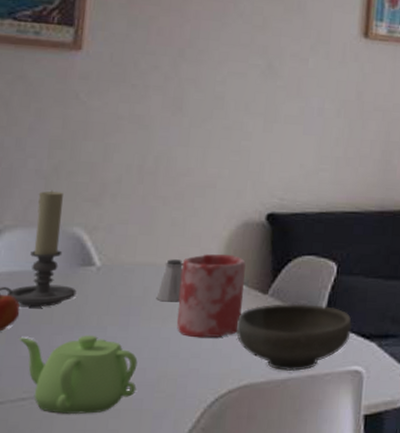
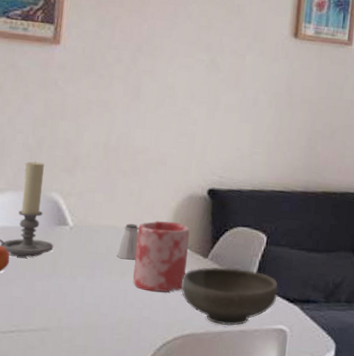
teapot: present [18,335,138,414] -> none [9,281,101,348]

